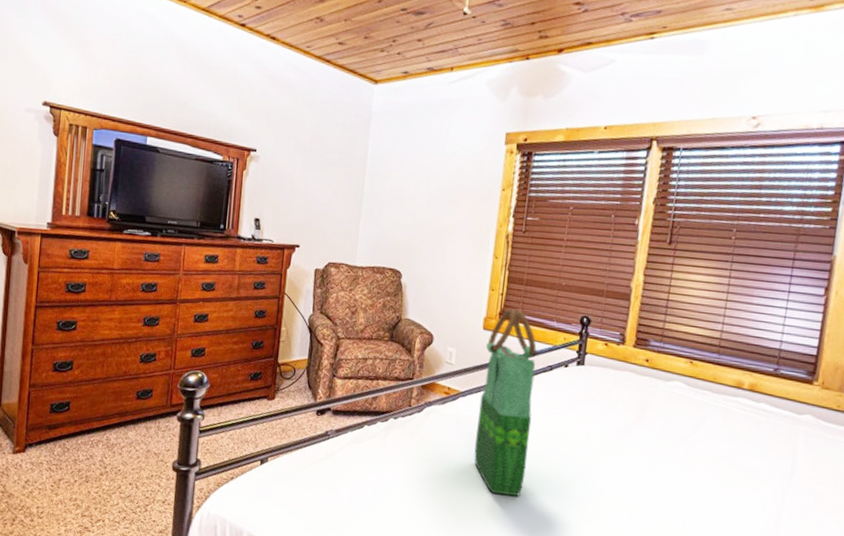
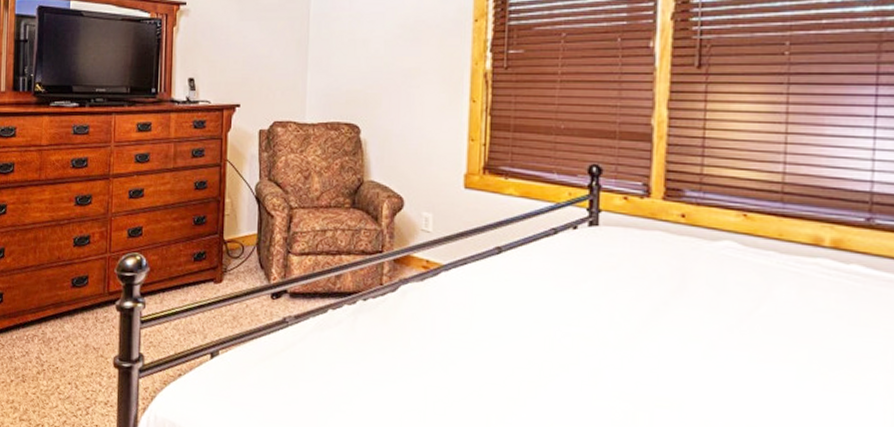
tote bag: present [474,308,538,496] -> none [465,160,536,393]

